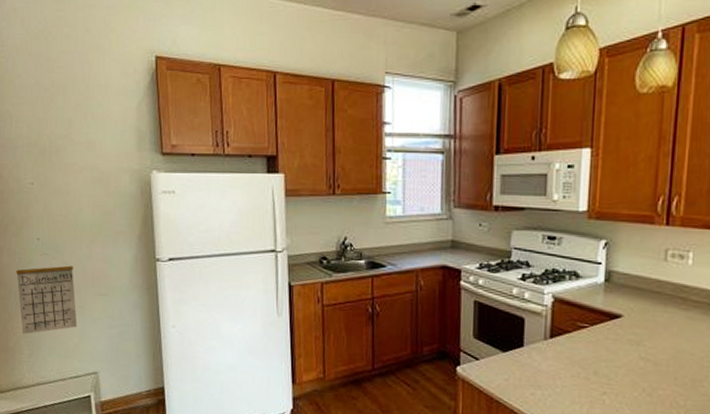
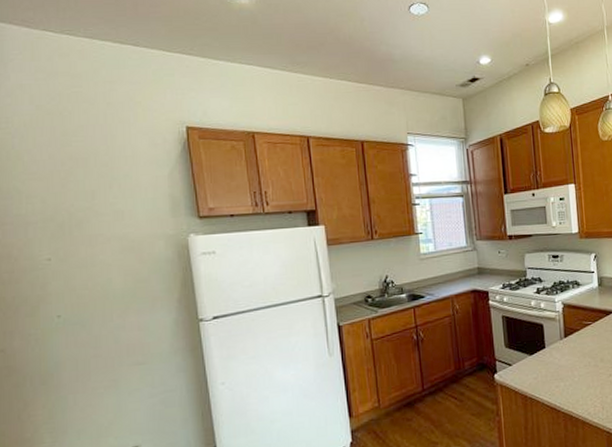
calendar: present [16,253,77,334] -> none [32,330,112,421]

